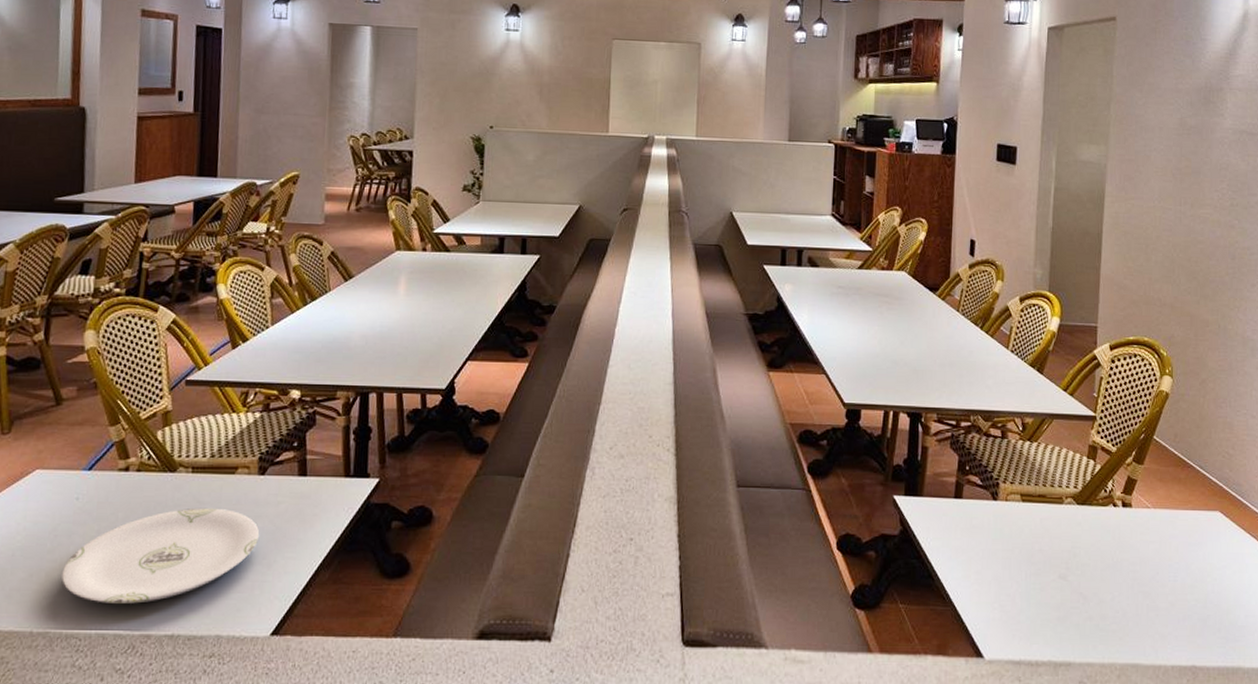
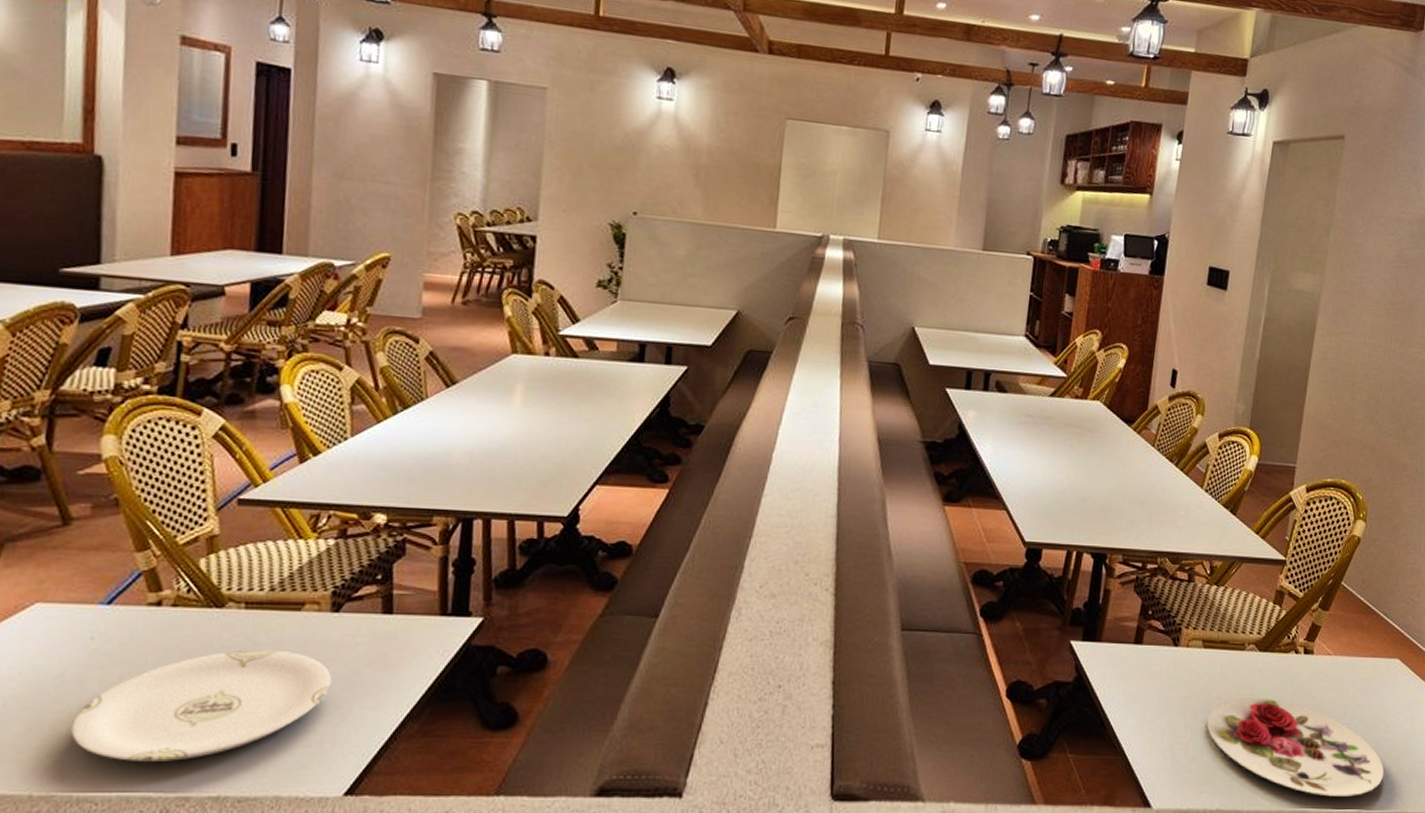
plate: none [1031,550,1217,650] -> present [1206,697,1385,797]

